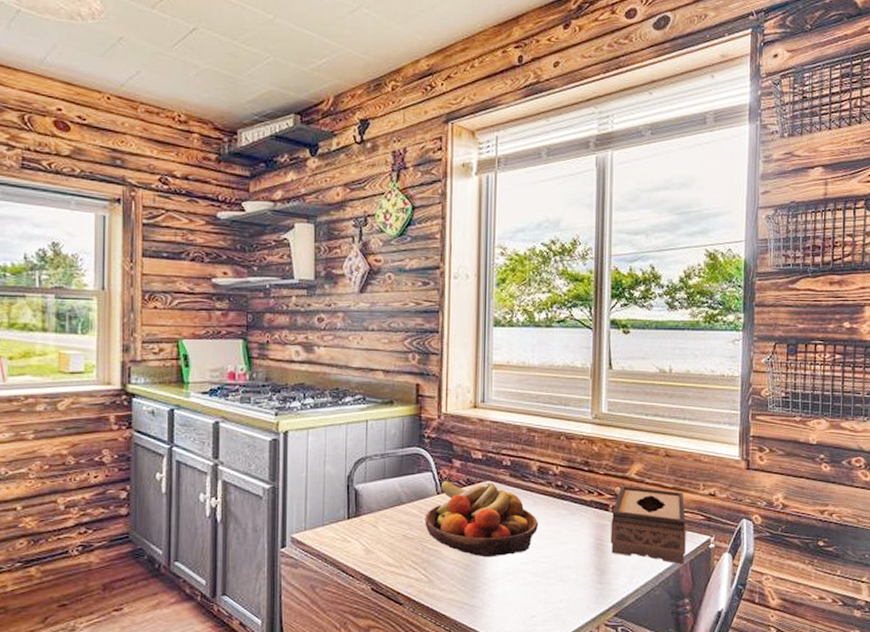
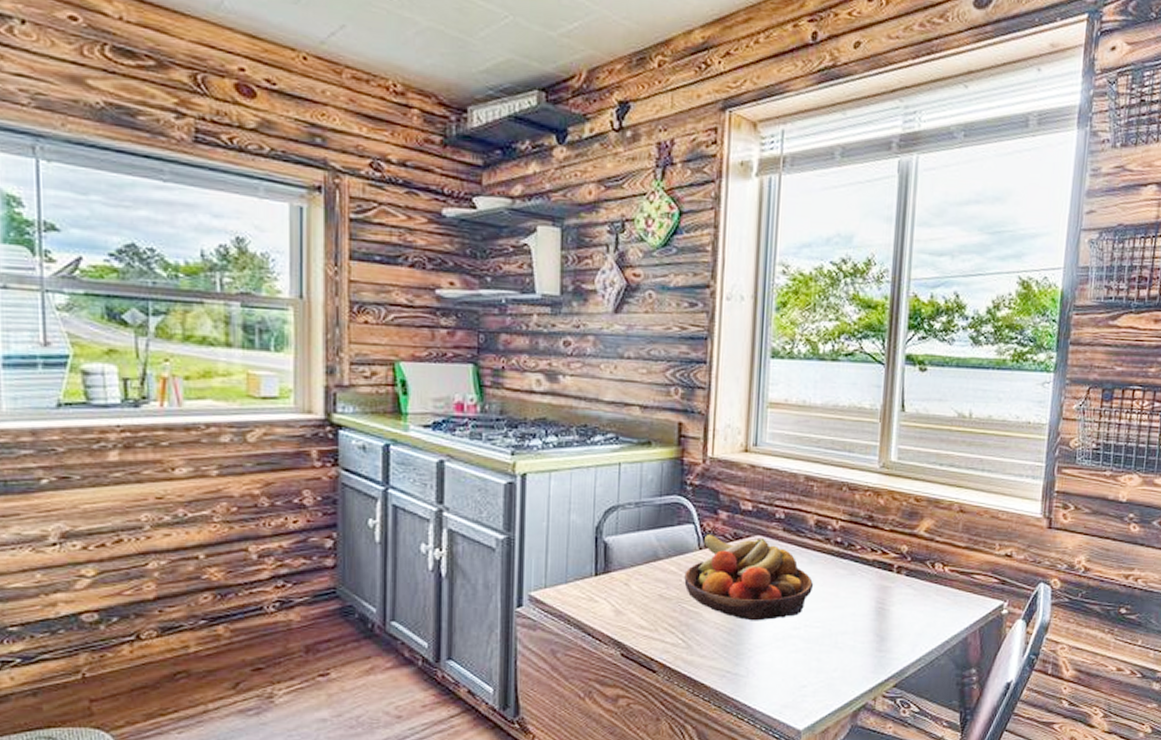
tissue box: present [610,485,686,565] -> none [893,543,978,632]

